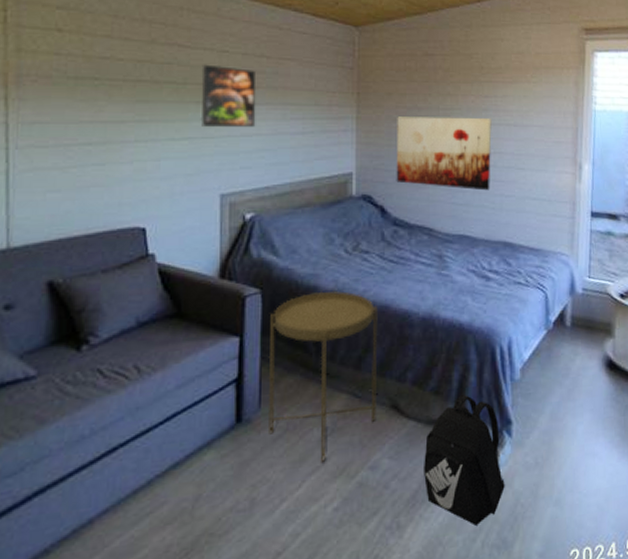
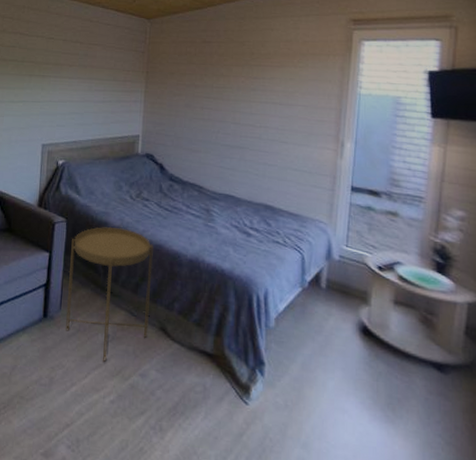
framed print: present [200,64,256,127] -> none [31,47,71,95]
wall art: present [396,116,492,191] -> none [174,92,259,159]
backpack: present [424,394,505,526] -> none [184,330,255,446]

